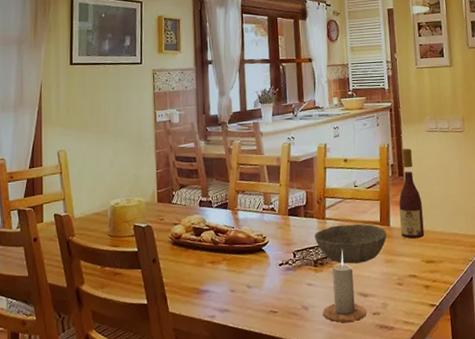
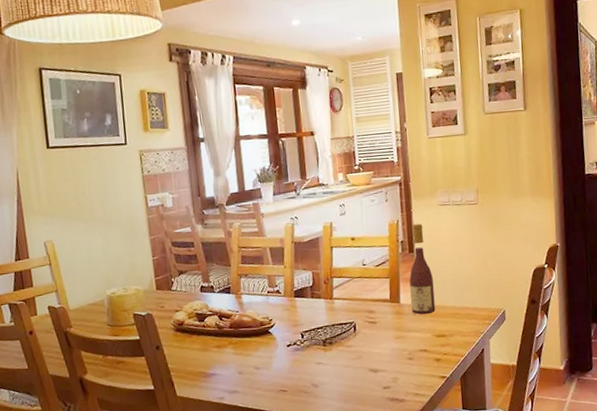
bowl: present [314,223,387,264] -> none [322,302,397,342]
candle: present [323,250,366,323] -> none [333,329,377,398]

